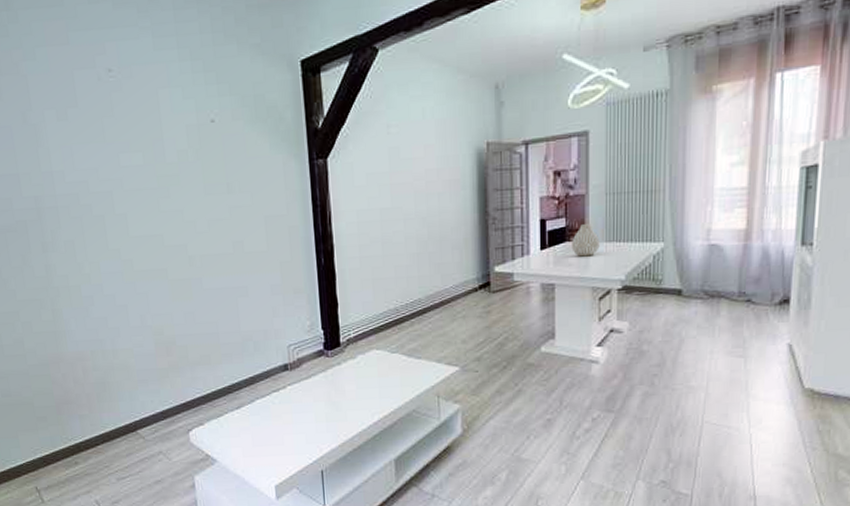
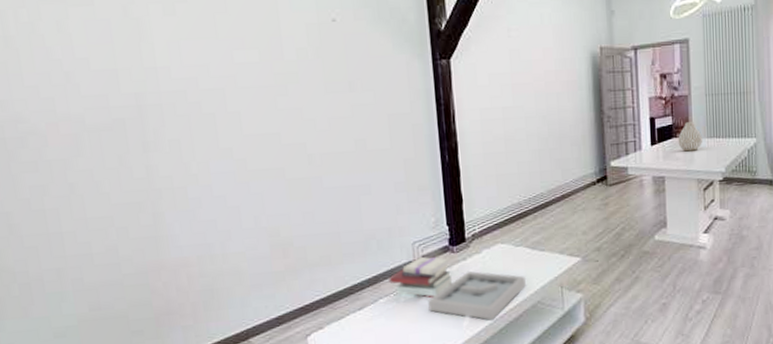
books: none [265,360,327,401] -> present [389,257,453,298]
decorative tray: none [302,375,402,426] -> present [428,270,527,321]

